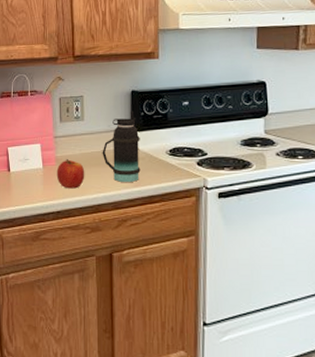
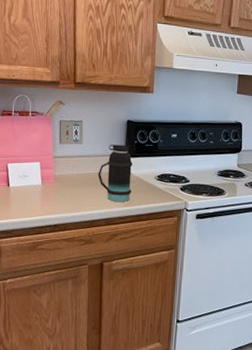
apple: present [56,159,85,189] -> none [54,178,82,205]

